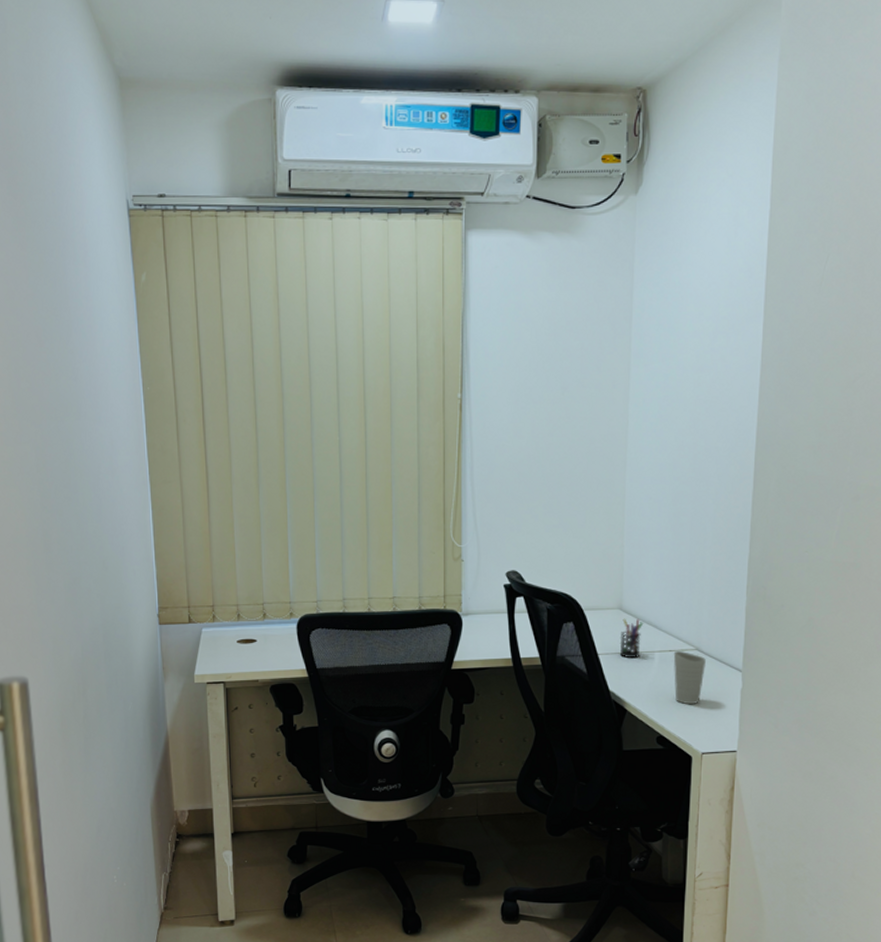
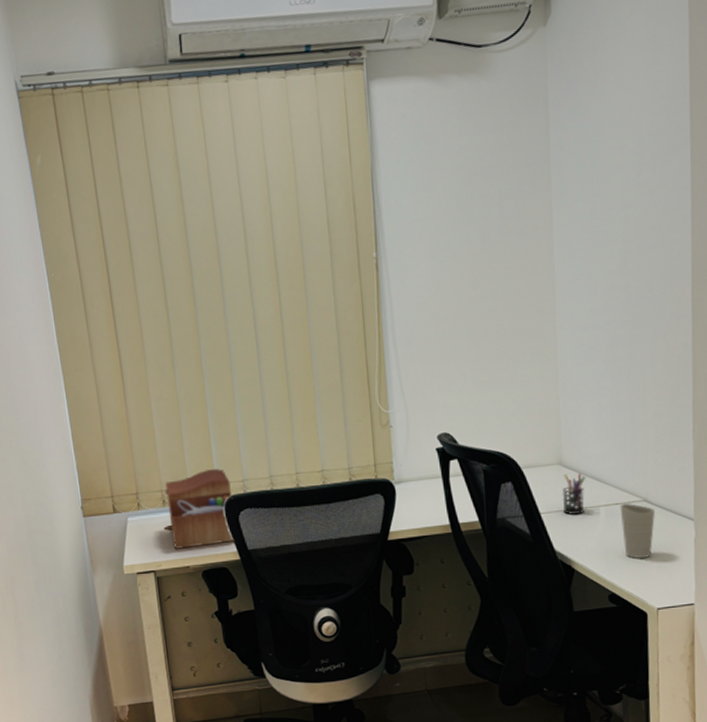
sewing box: none [240,588,306,662] -> present [165,469,235,549]

